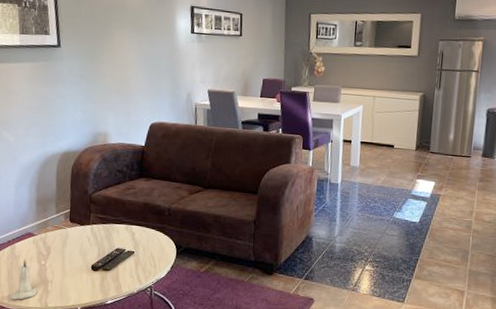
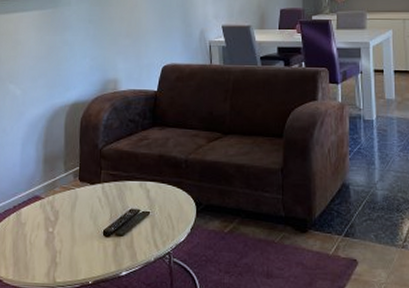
candle: present [10,259,37,300] -> none [15,227,44,275]

